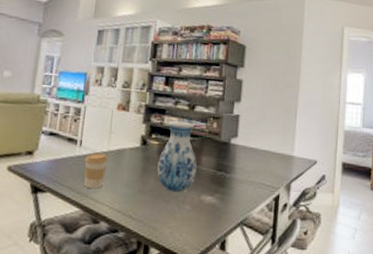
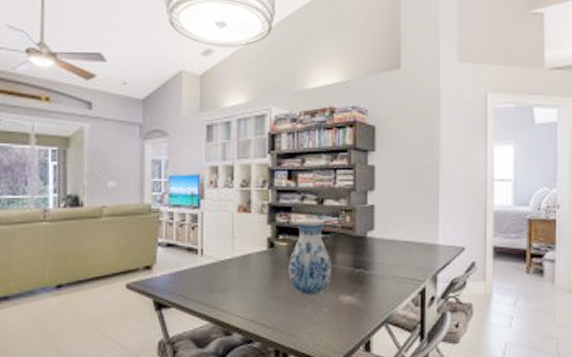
coffee cup: present [84,153,108,189] -> none [208,261,234,299]

